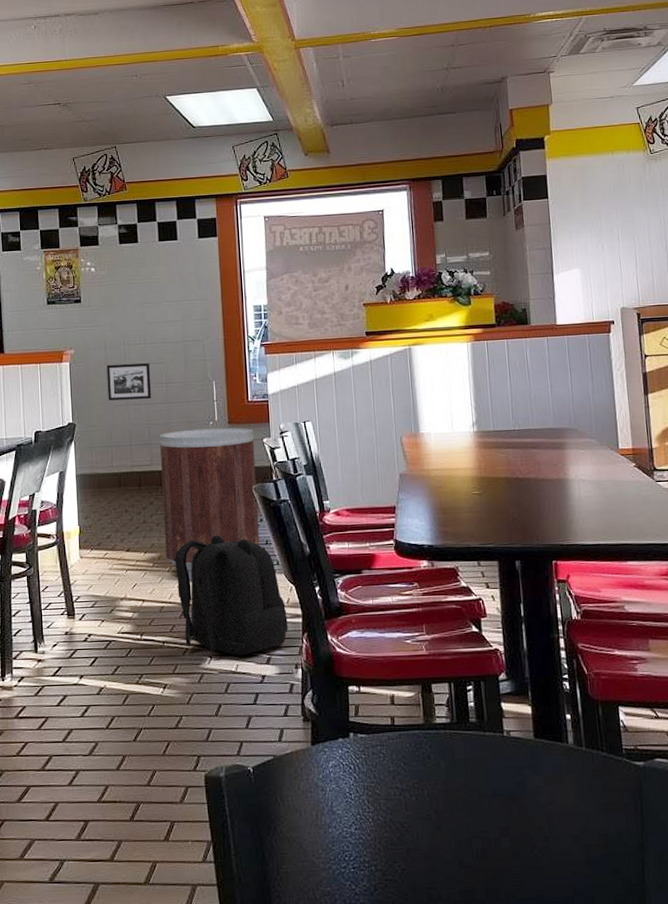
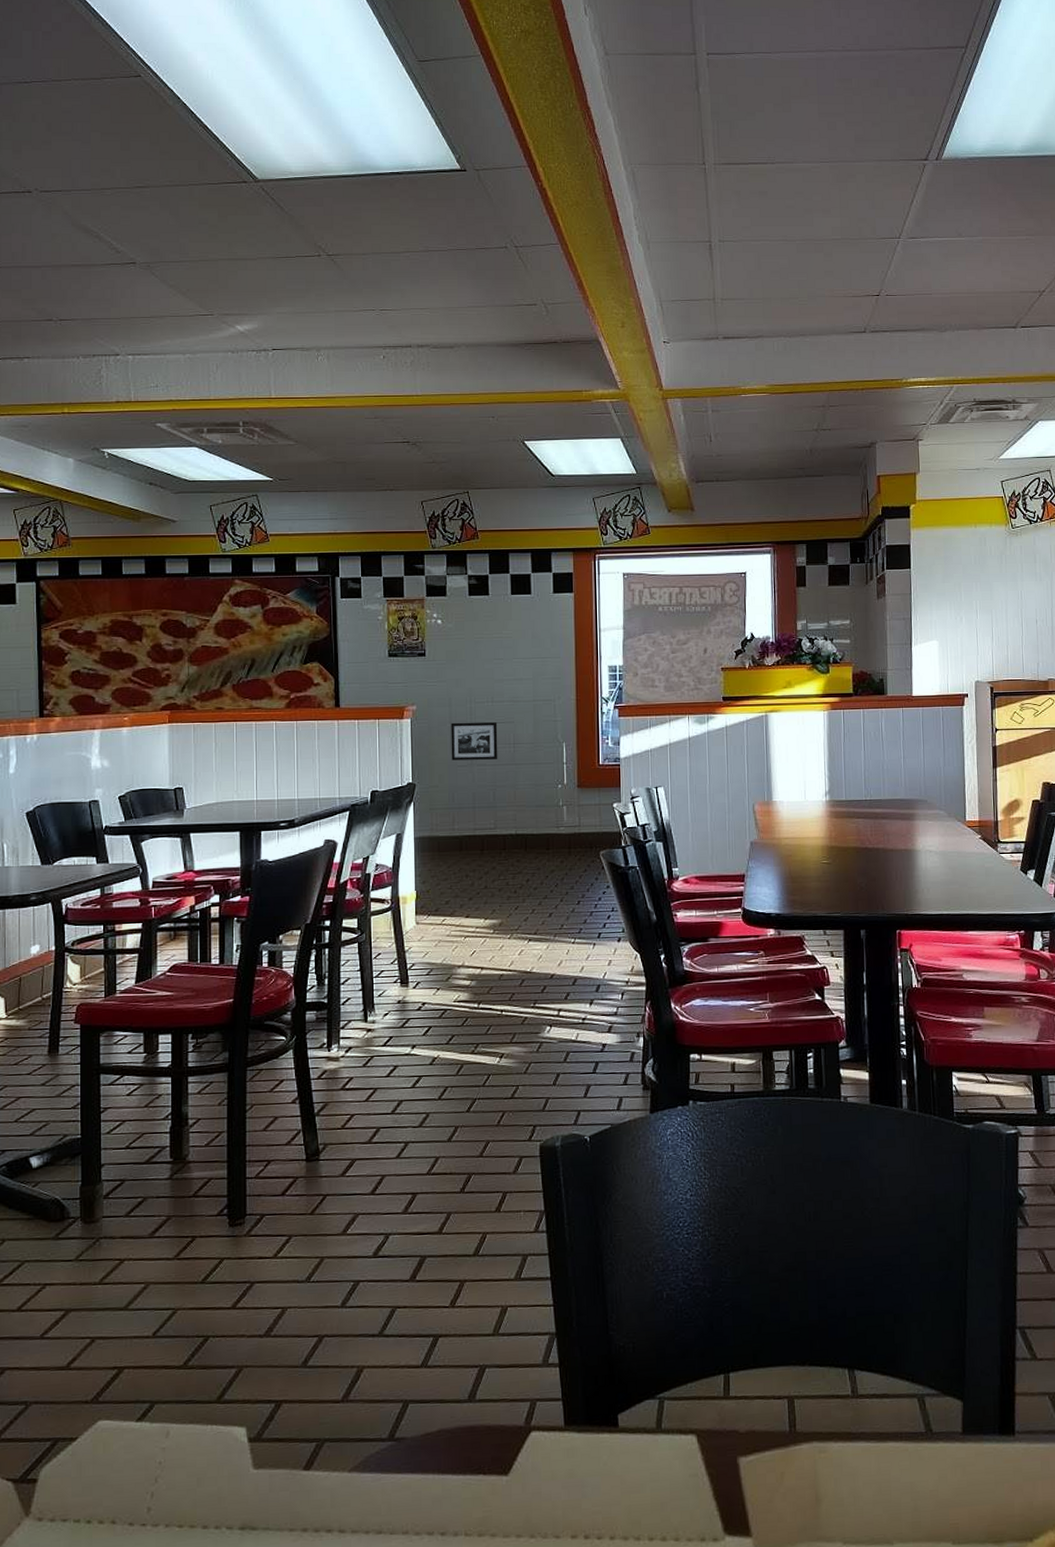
trash can: present [160,427,260,581] -> none [505,791,606,949]
backpack: present [175,535,288,656] -> none [516,902,631,1025]

